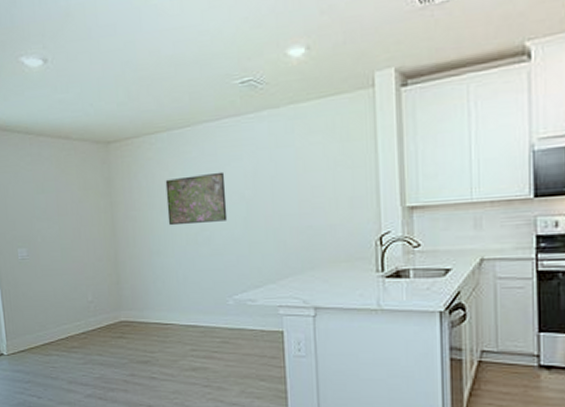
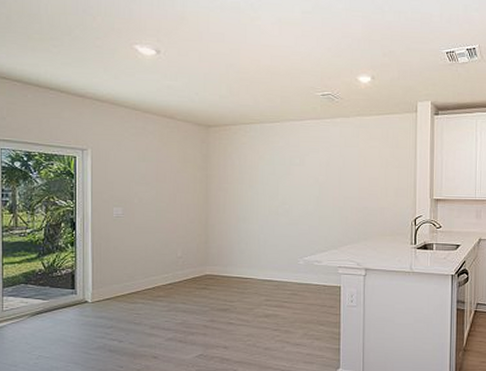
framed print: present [165,171,228,226] -> none [255,160,304,199]

